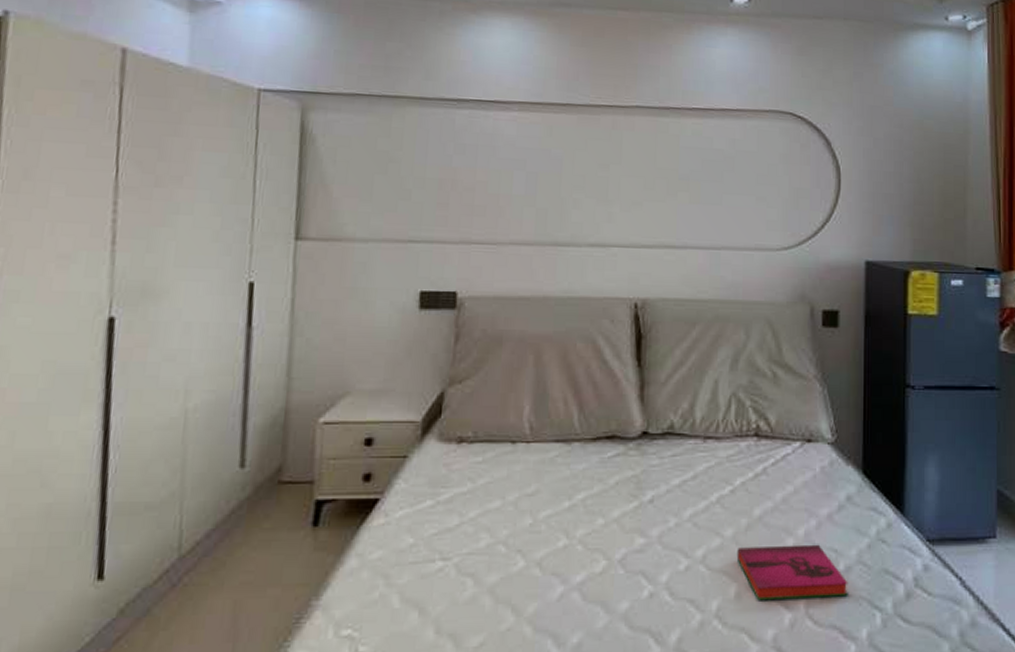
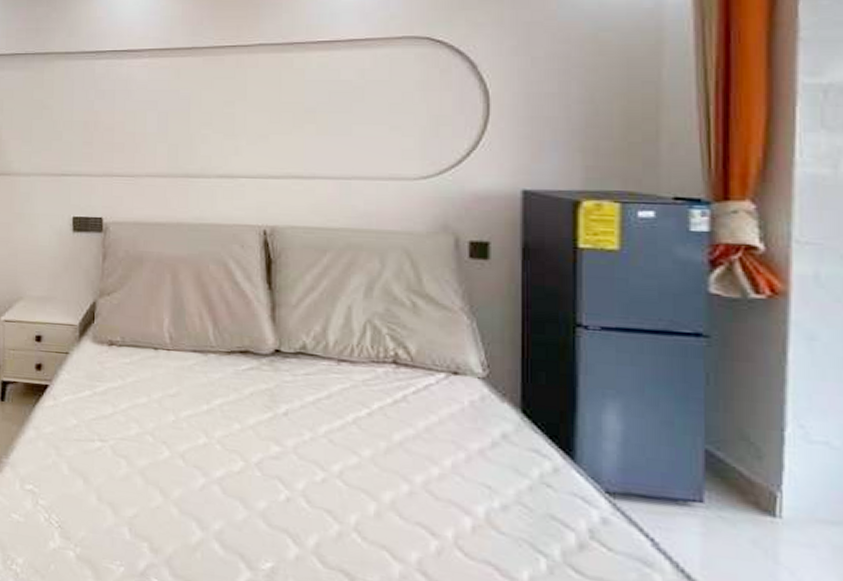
hardback book: present [736,544,848,600] -> none [375,469,505,535]

